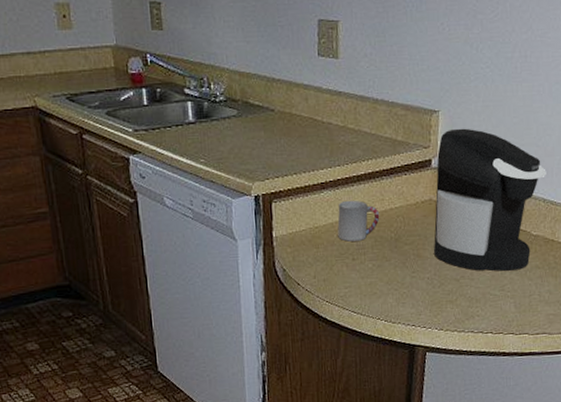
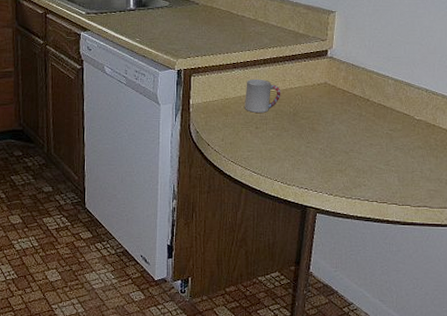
coffee maker: present [434,128,546,271] -> none [327,26,429,148]

